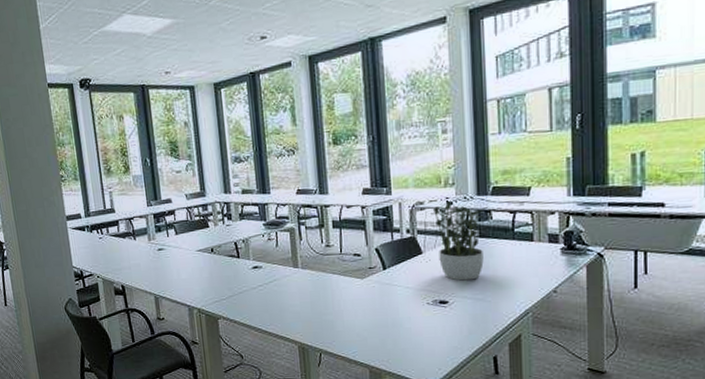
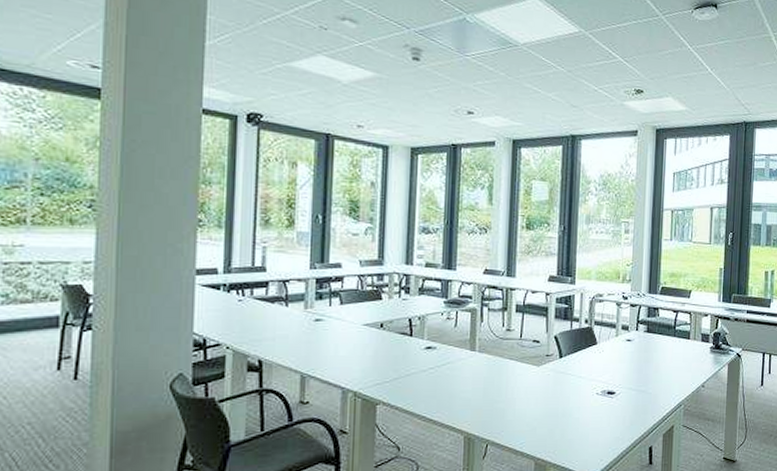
potted plant: present [431,201,488,281] -> none [608,297,656,373]

